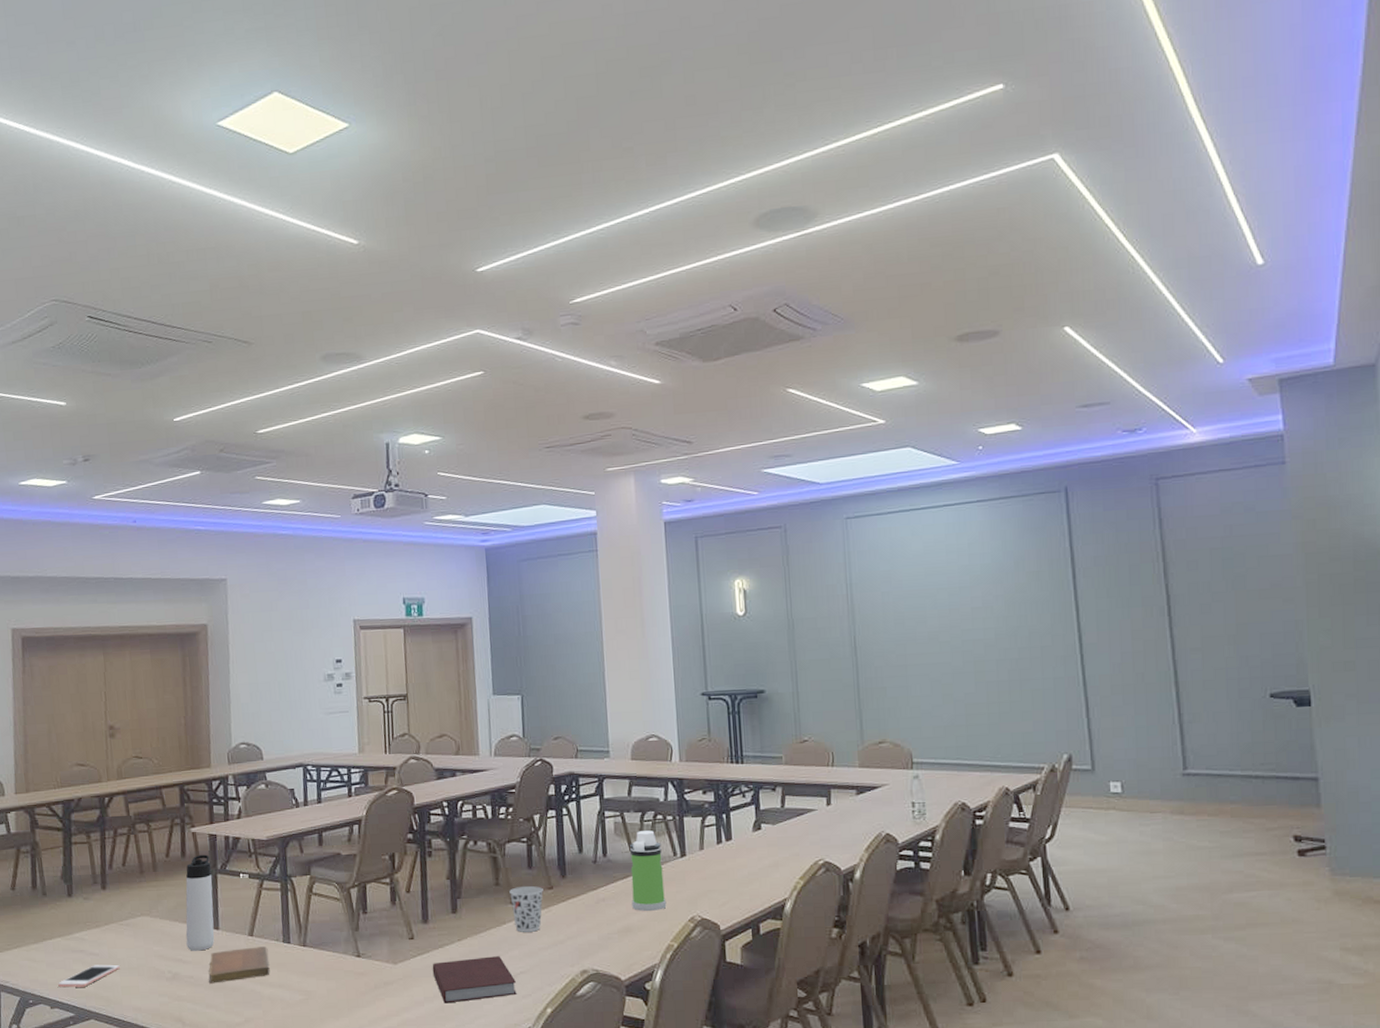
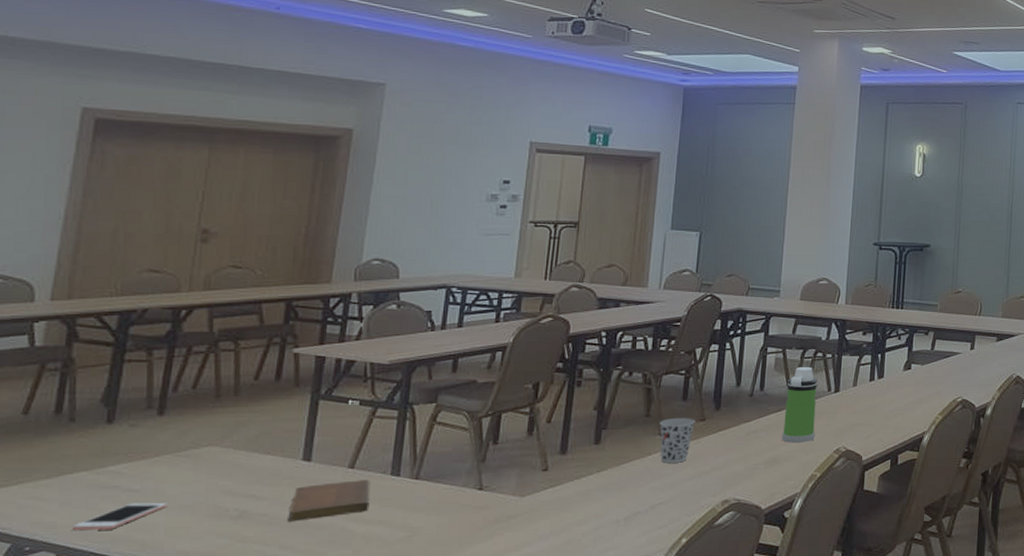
thermos bottle: present [185,854,215,951] -> none [265,378,313,486]
notebook: present [432,956,517,1004] -> none [563,487,653,537]

